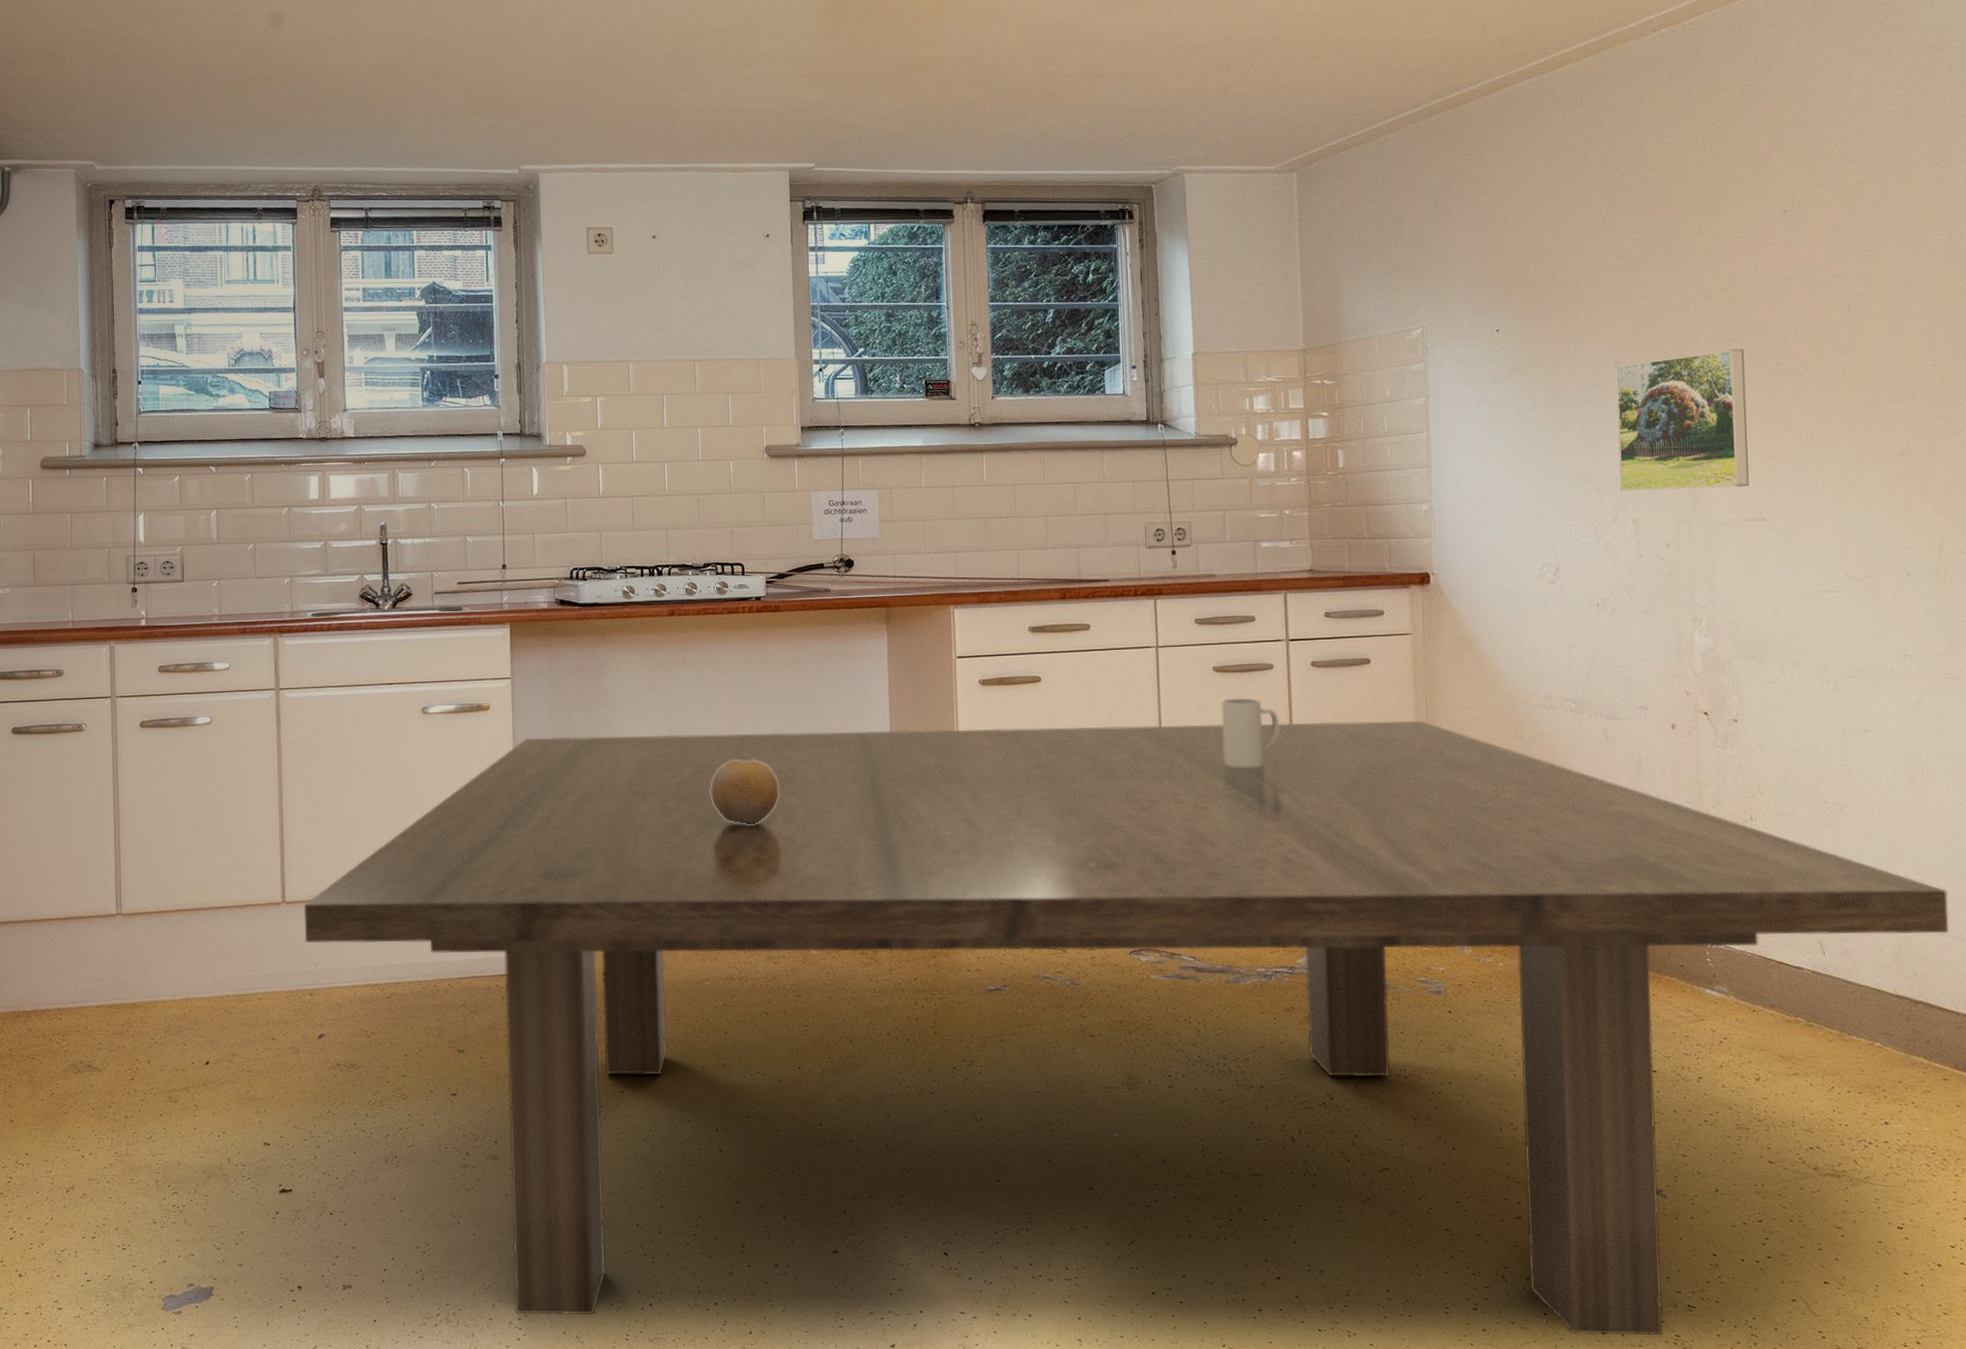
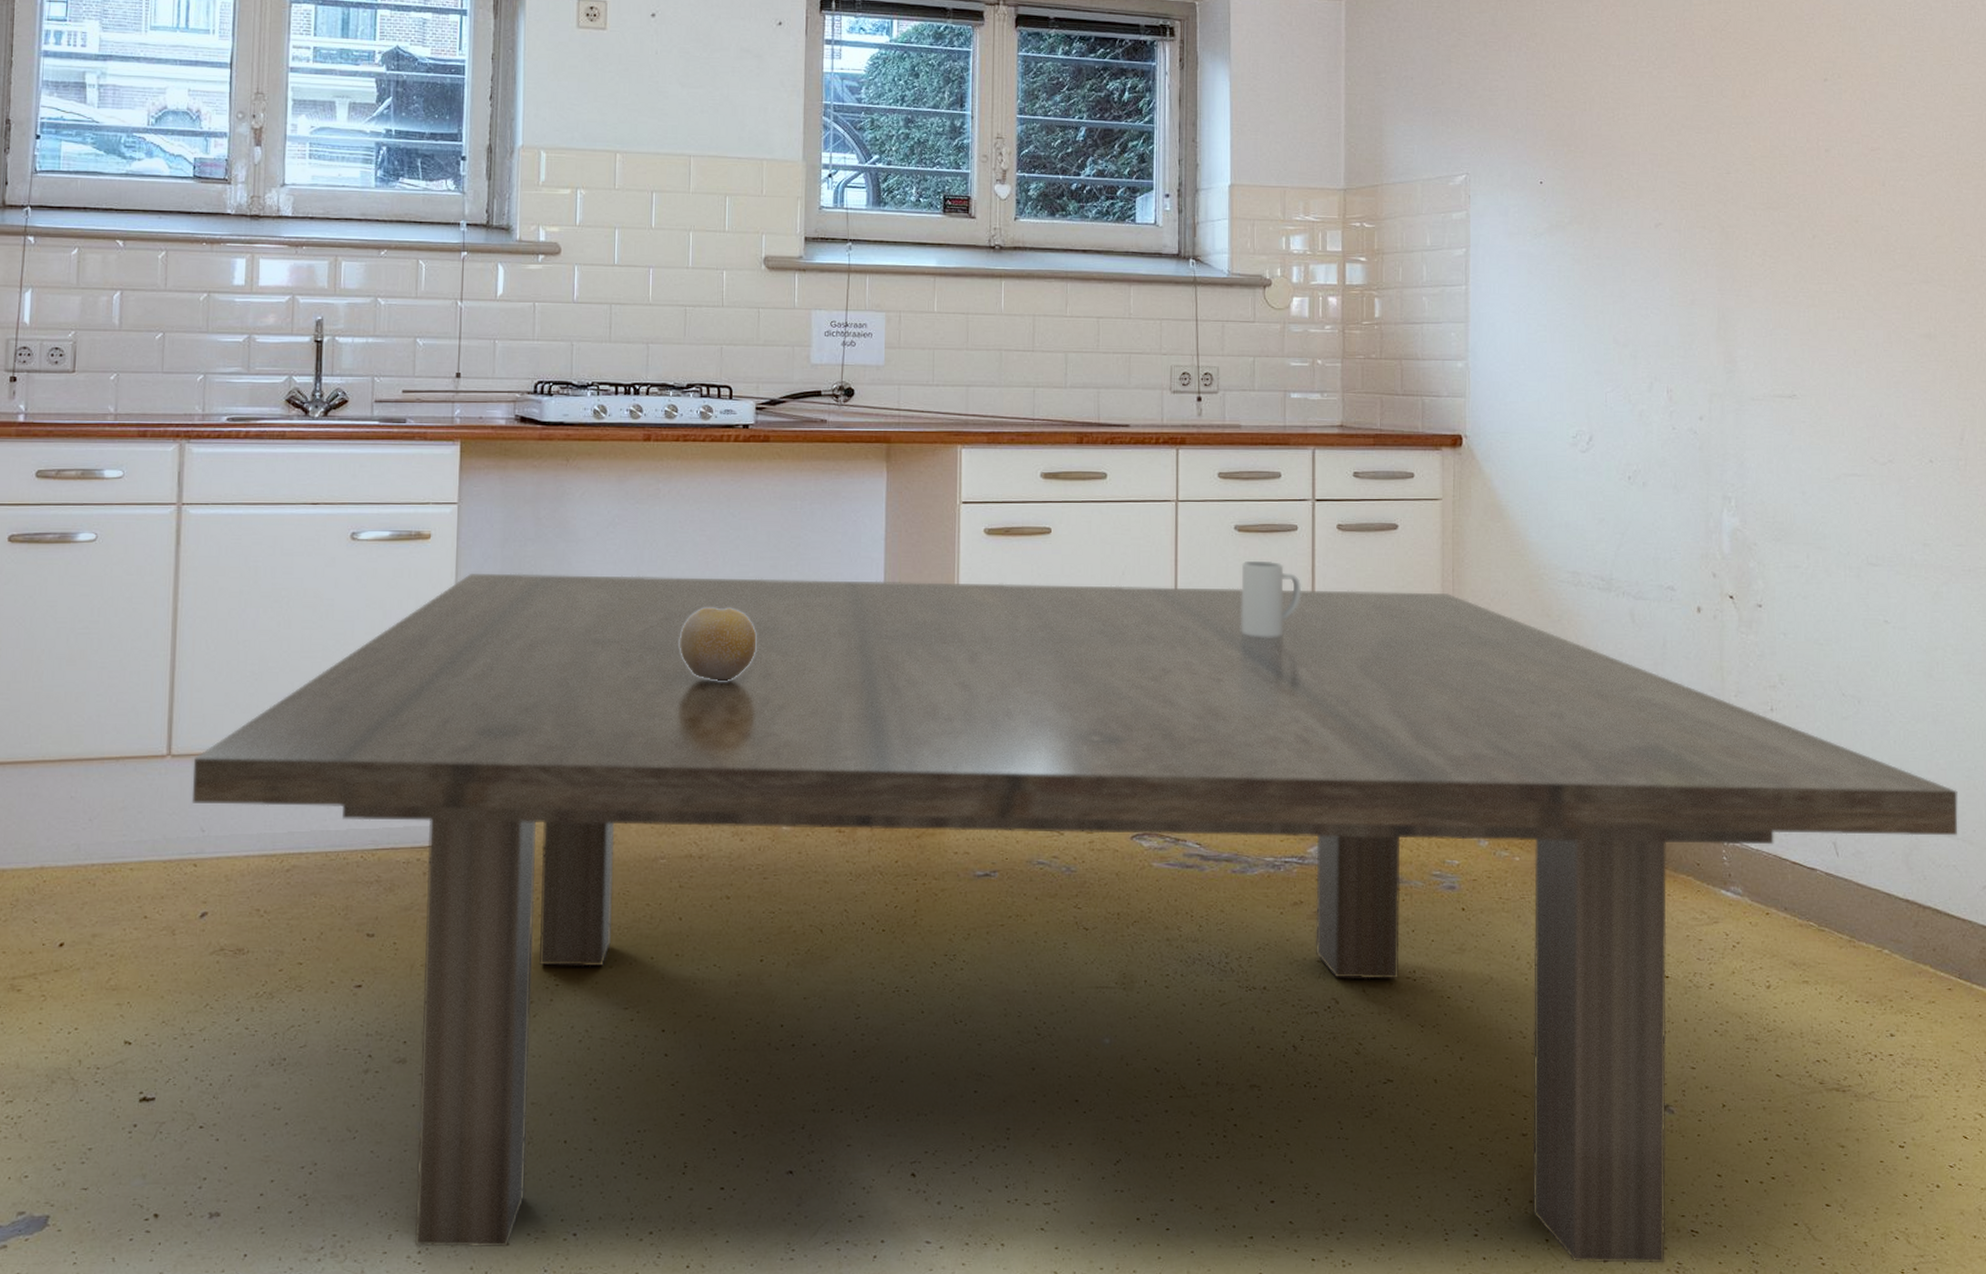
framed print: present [1615,349,1749,492] -> none [1655,218,1782,362]

